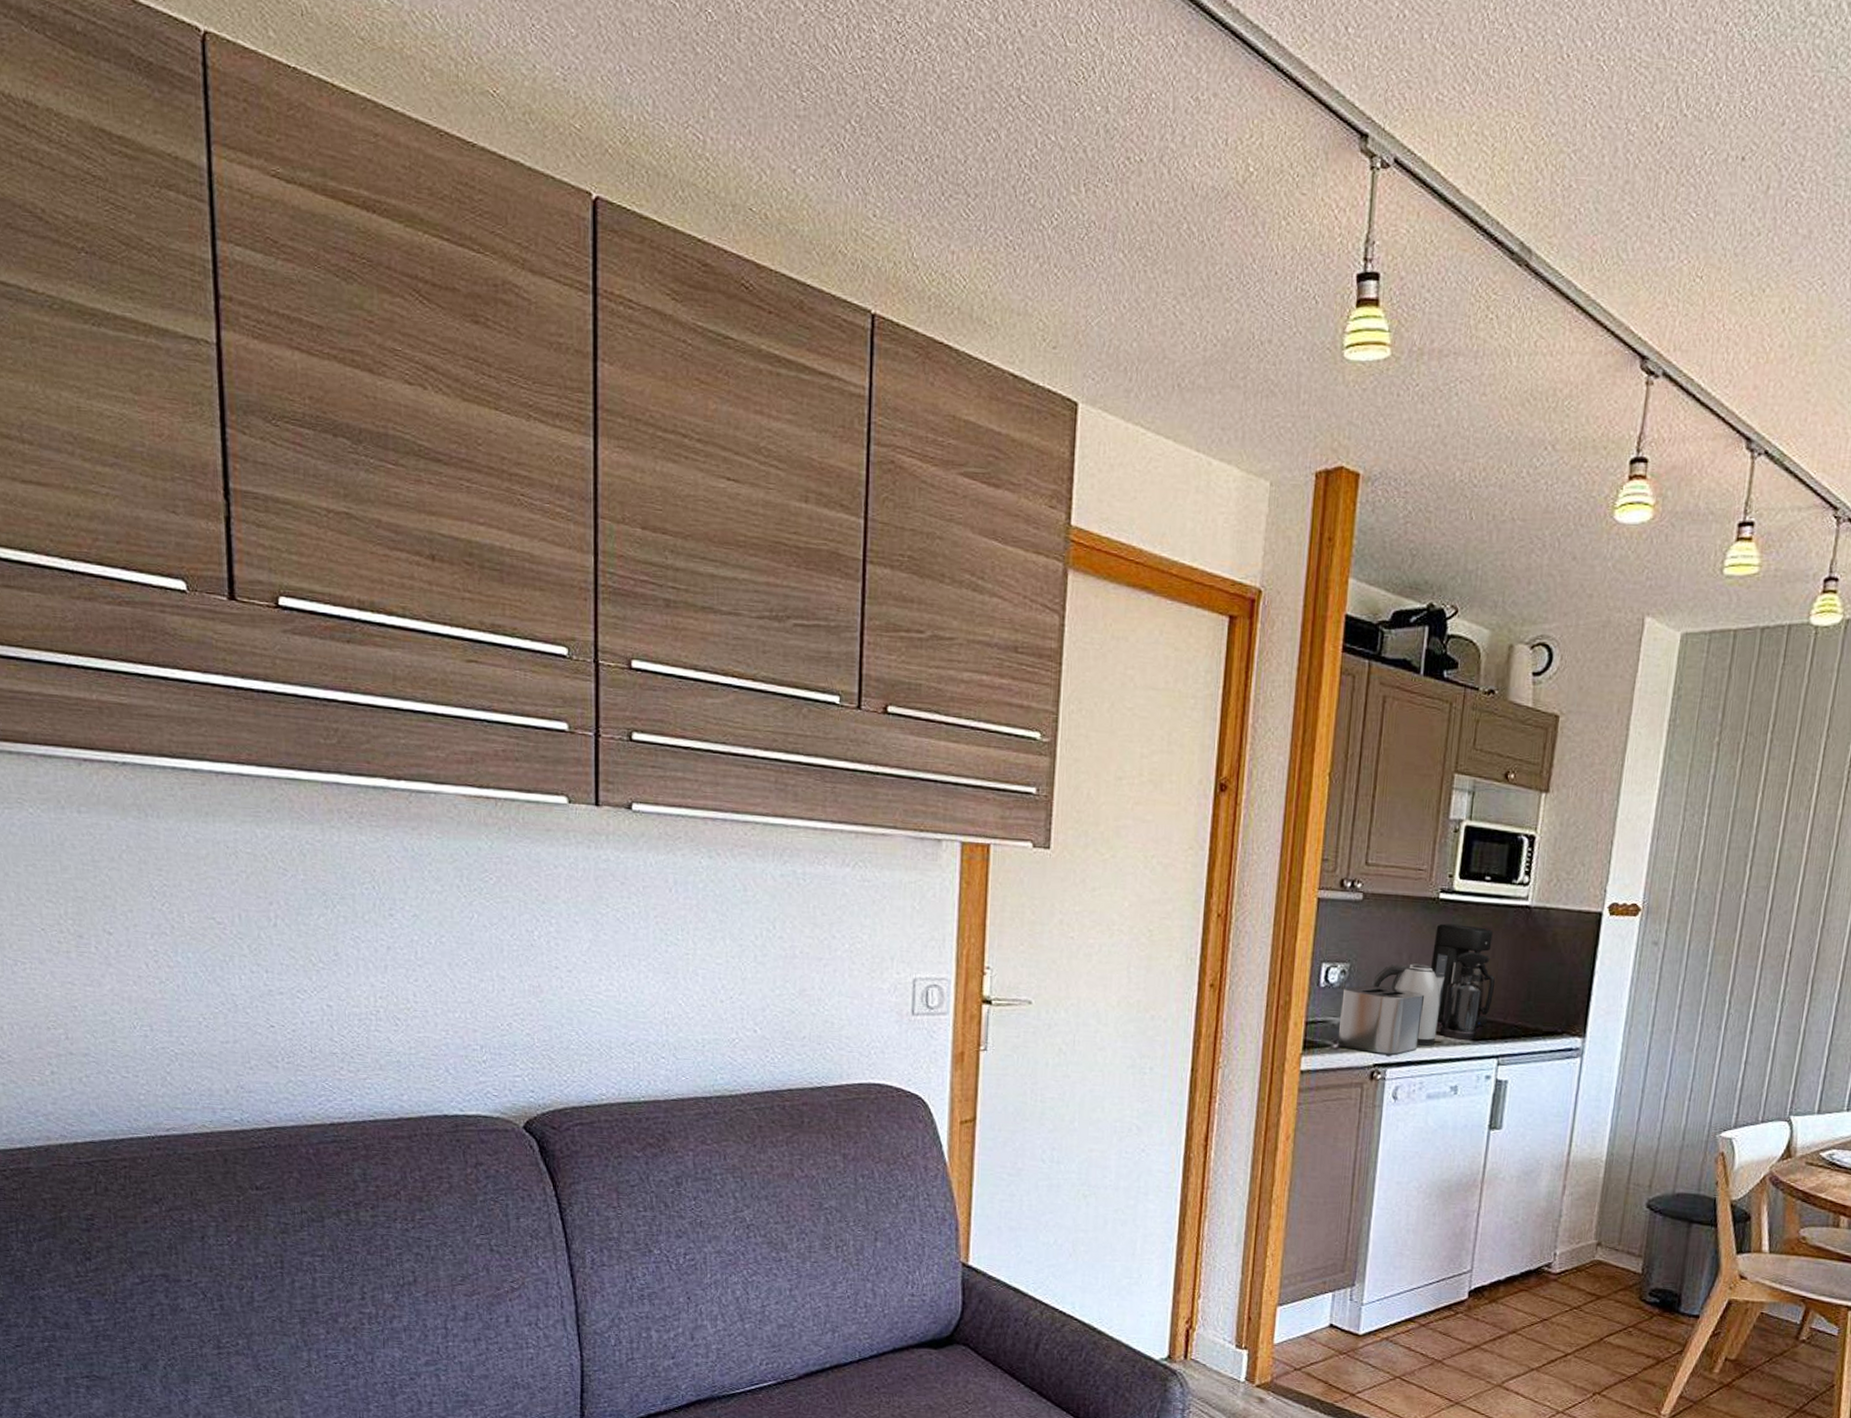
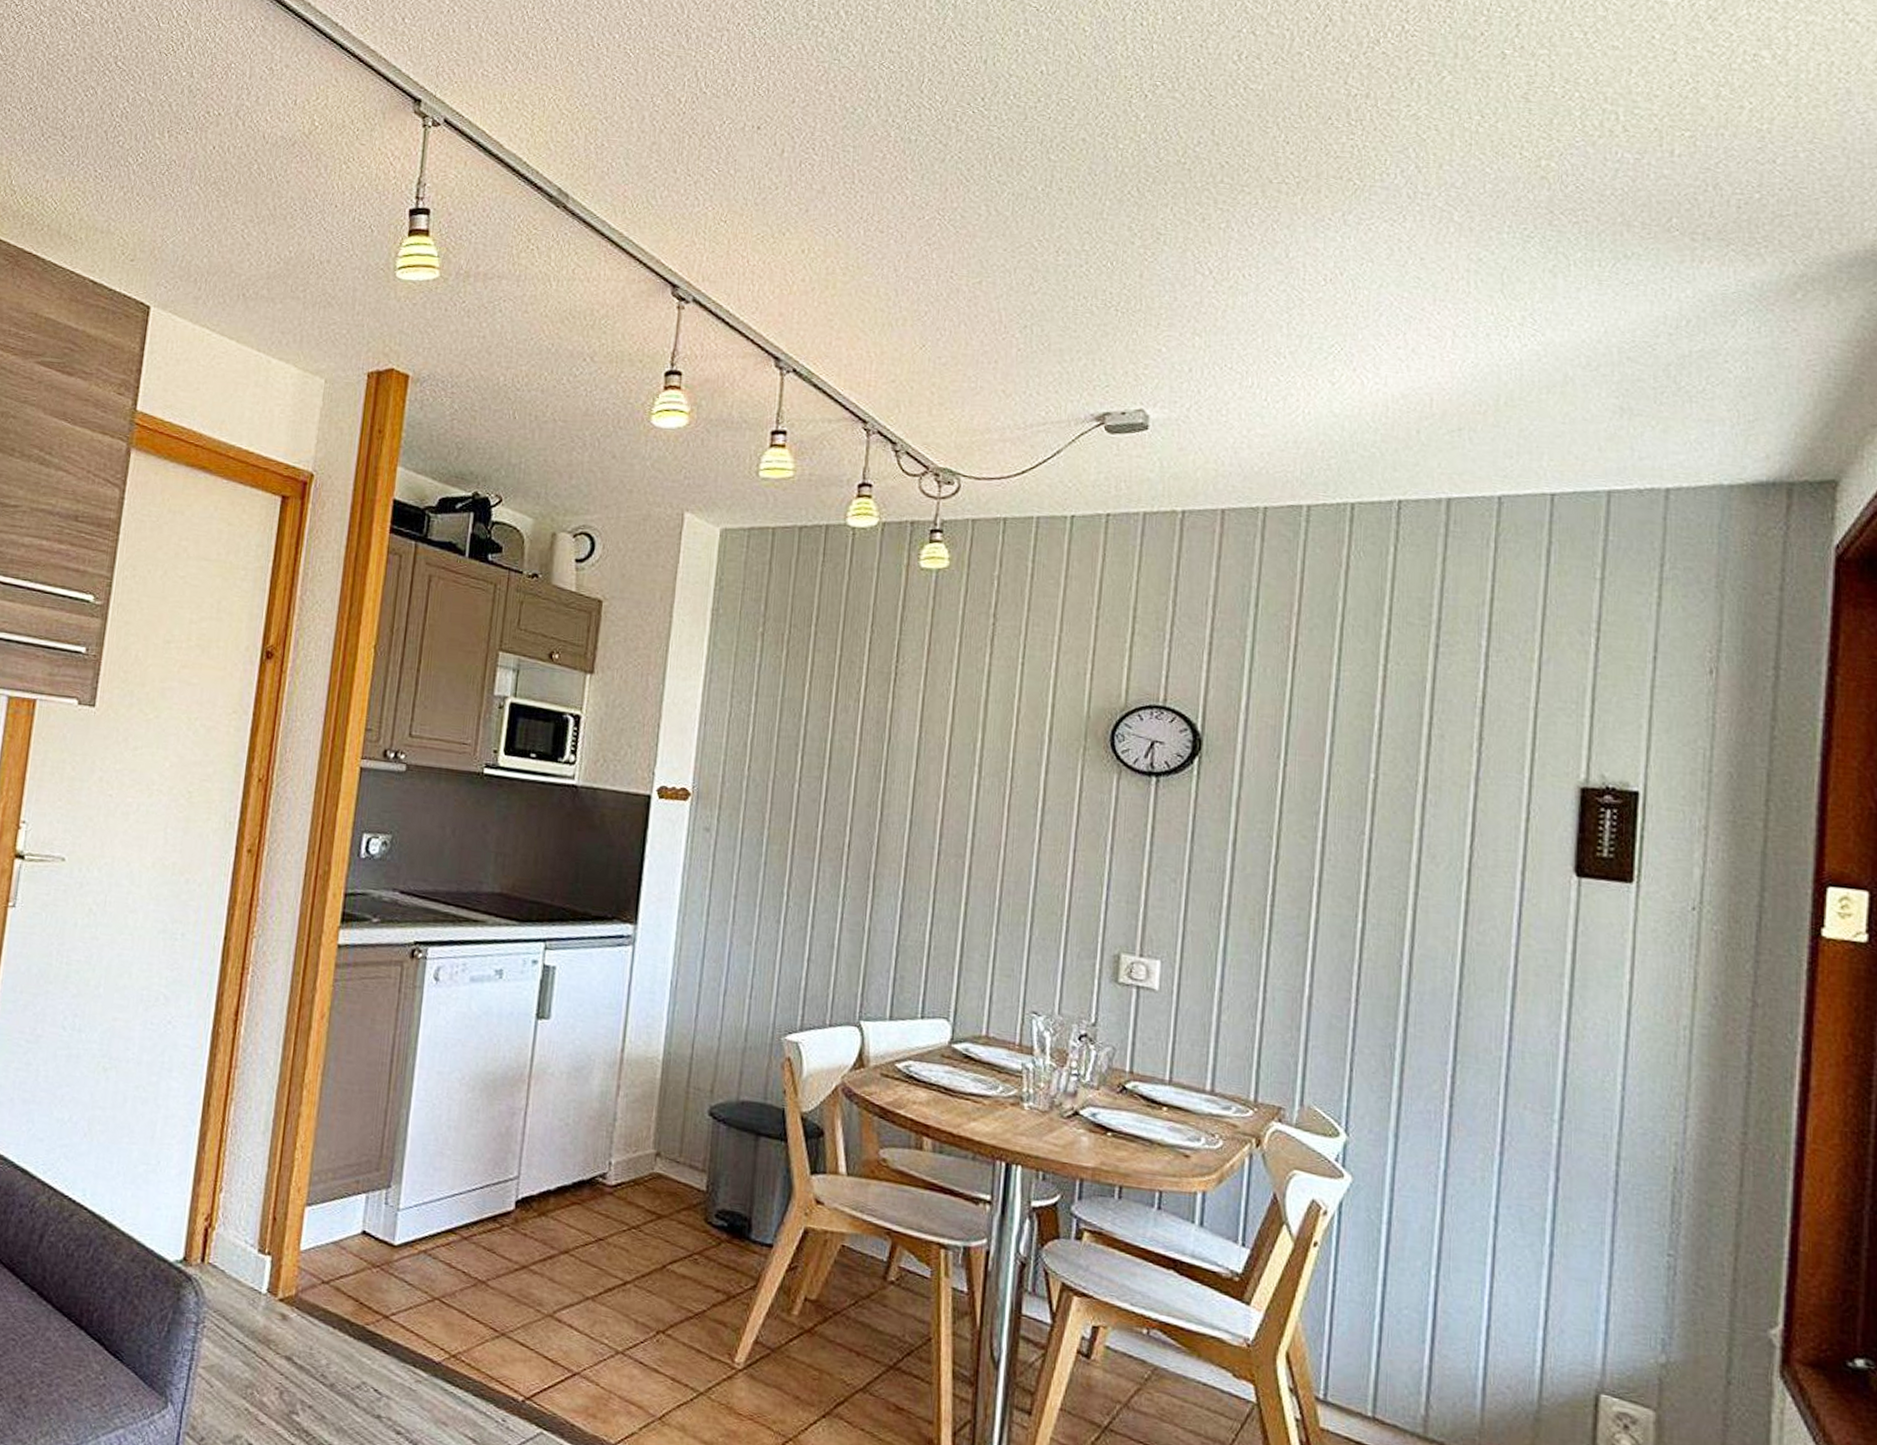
toaster: present [1337,985,1425,1057] -> none [376,858,469,935]
kettle: present [1372,963,1446,1047] -> none [414,838,490,926]
coffee maker: present [1431,923,1495,1027] -> none [475,799,541,908]
spray bottle: present [1439,952,1490,1040] -> none [483,829,536,921]

